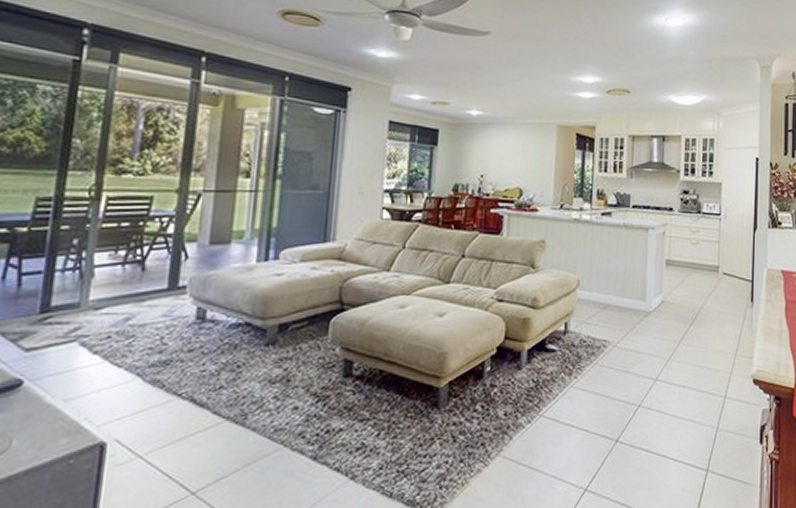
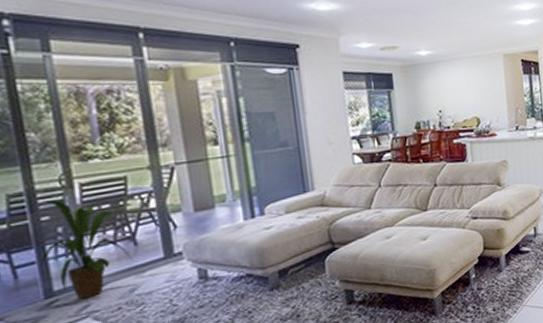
house plant: none [47,209,143,321] -> present [41,199,133,300]

